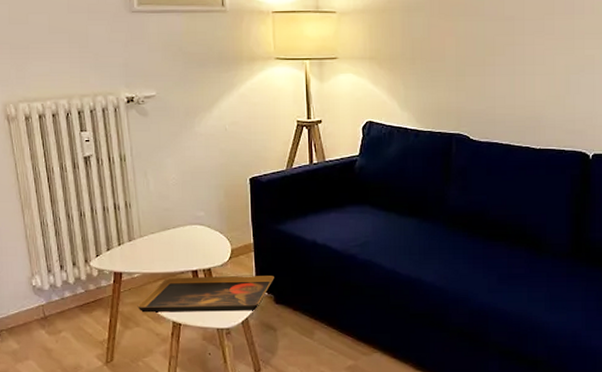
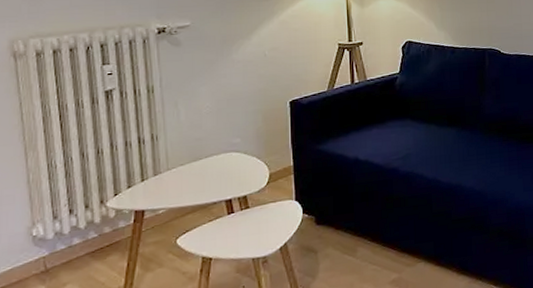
decorative tray: present [137,276,274,313] -> none [161,196,315,251]

